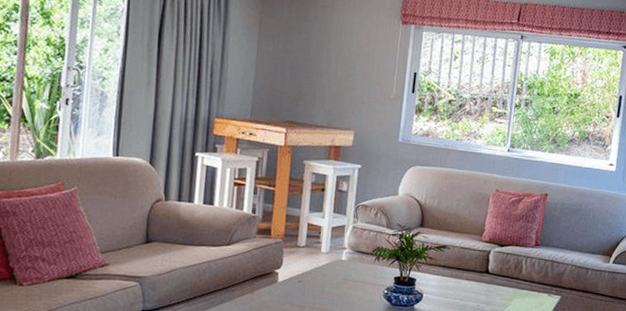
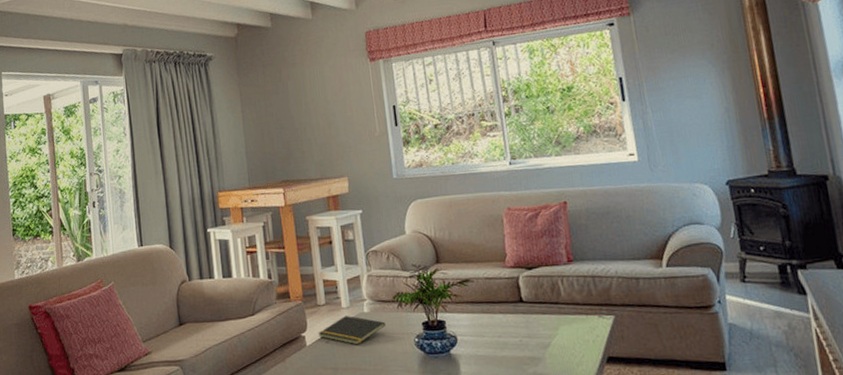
notepad: none [292,260,360,288] -> present [317,316,386,345]

